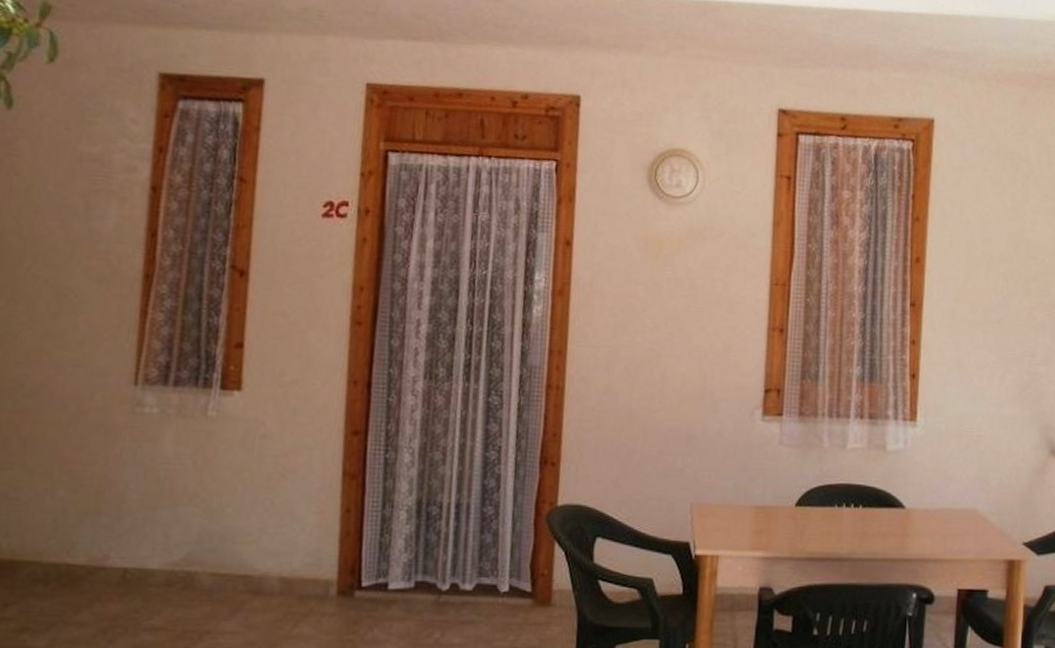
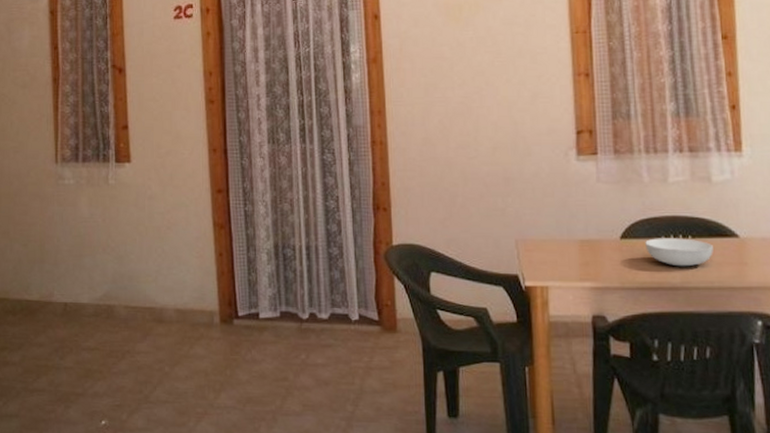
serving bowl: none [818,506,881,537] -> present [645,238,713,267]

